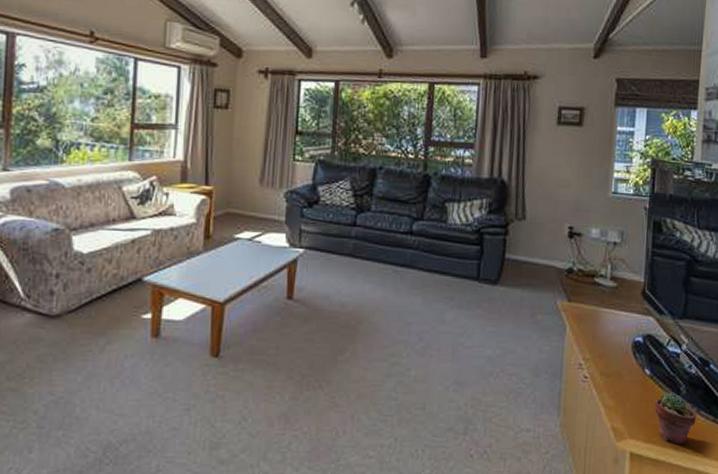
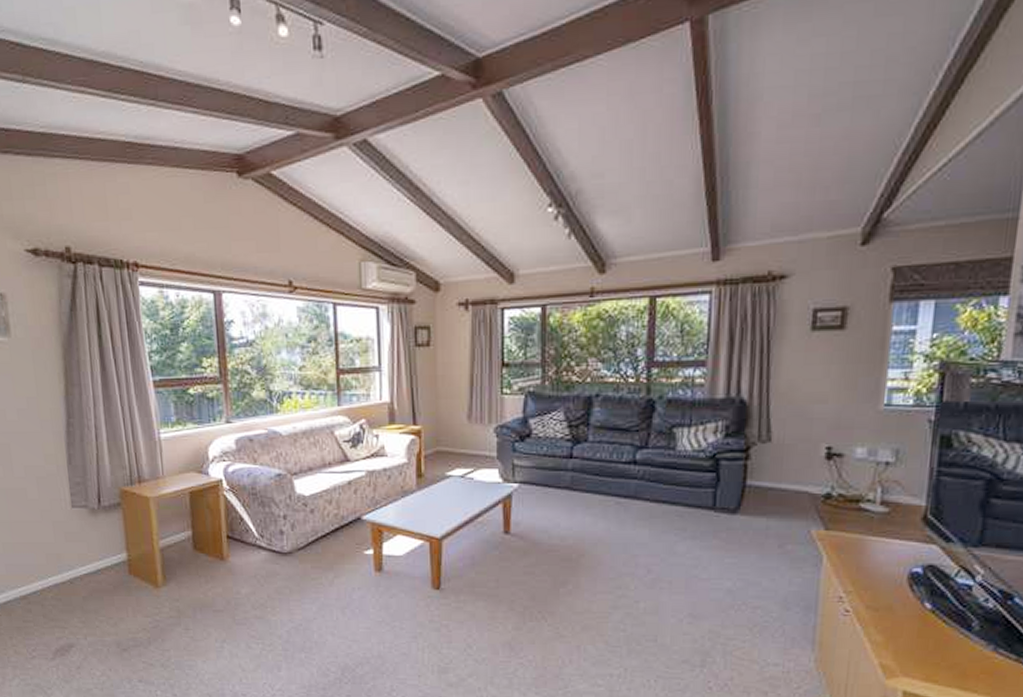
potted succulent: present [654,393,696,444] -> none [936,629,993,685]

